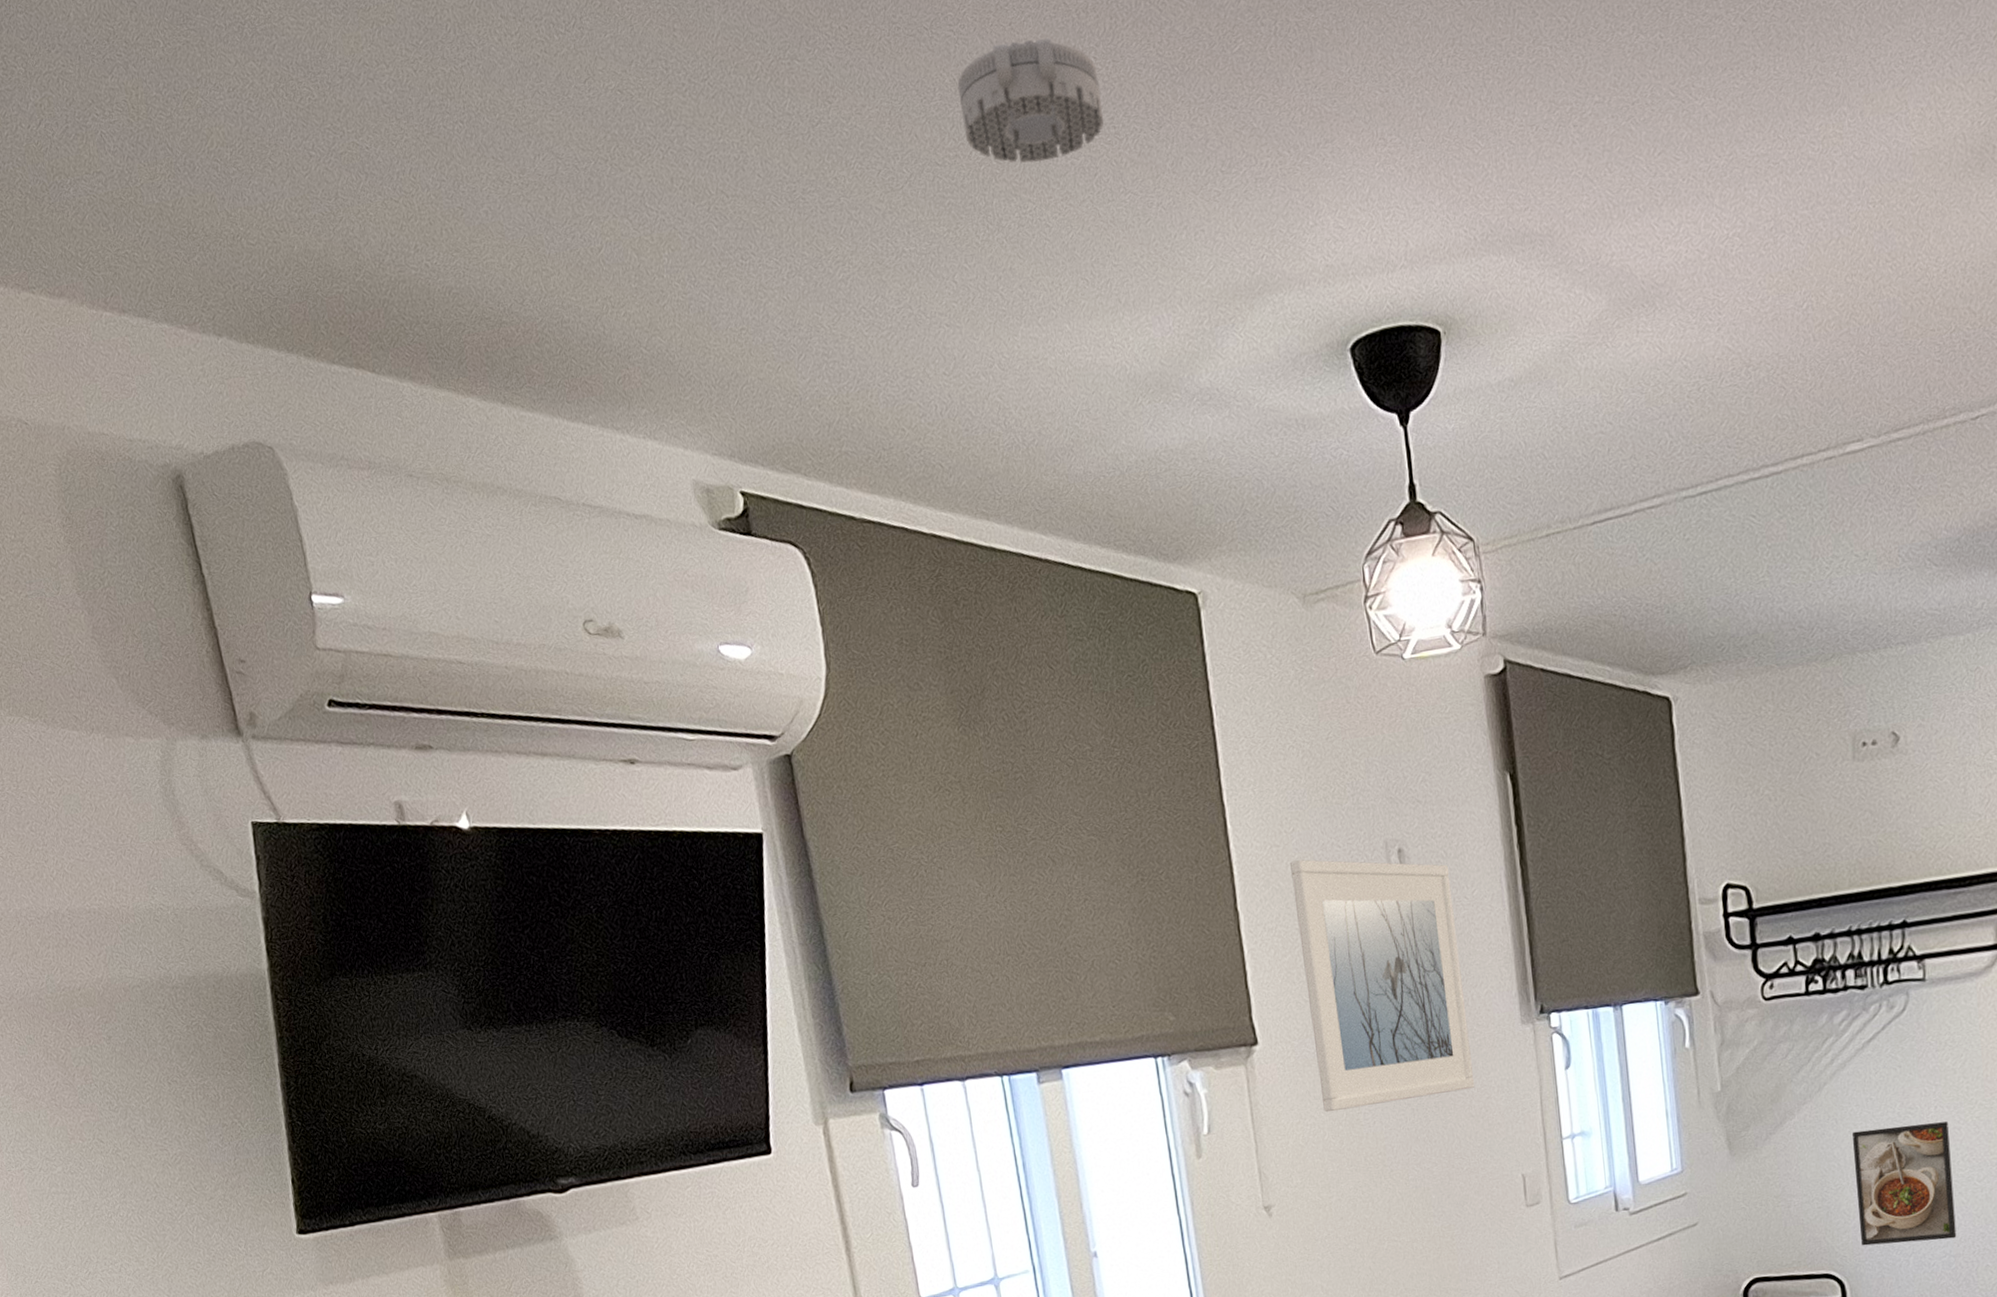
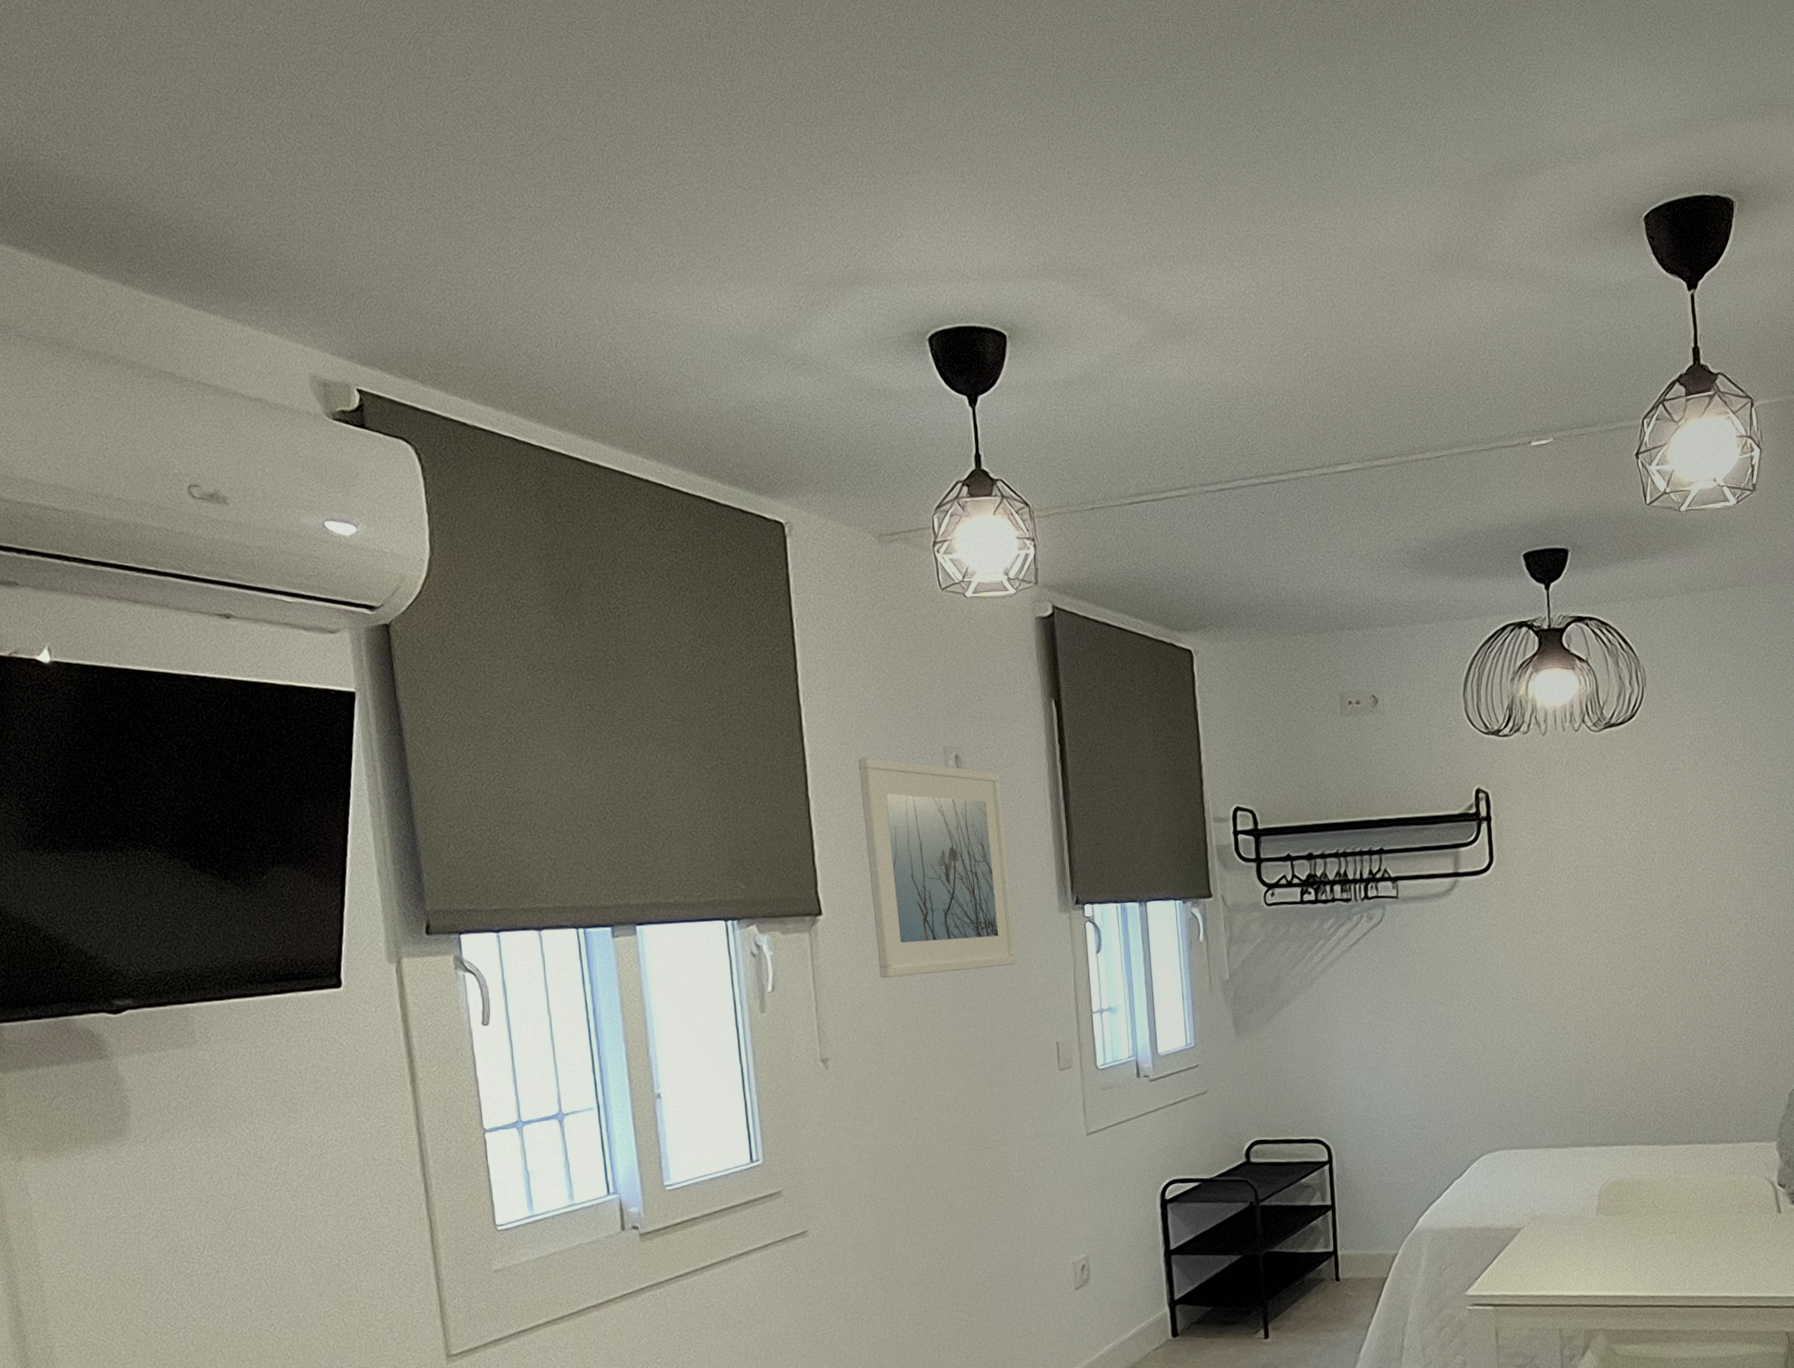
smoke detector: present [957,38,1104,163] -> none [588,51,720,151]
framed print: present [1852,1121,1957,1246] -> none [1338,1015,1423,1117]

